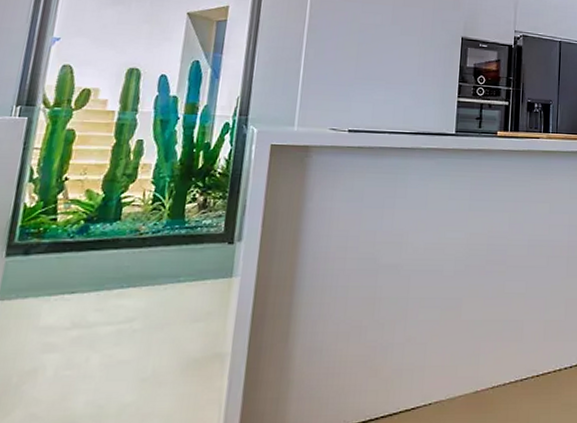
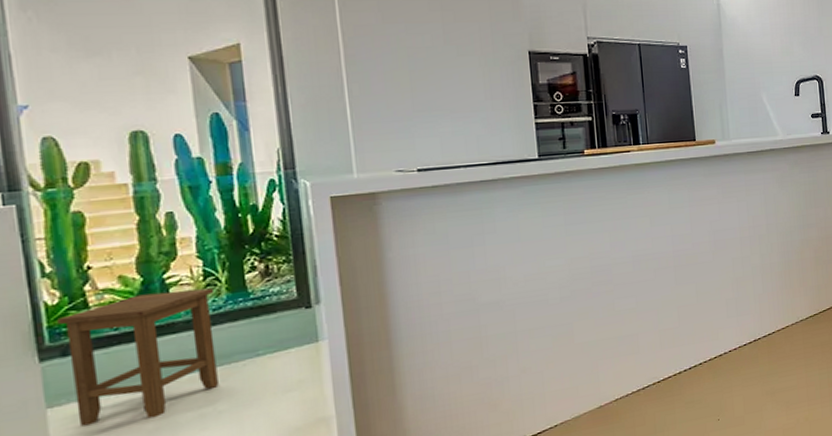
stool: none [20,209,157,326] -> present [57,288,218,427]

